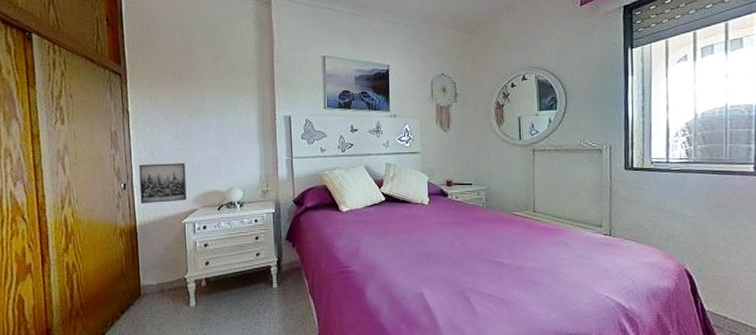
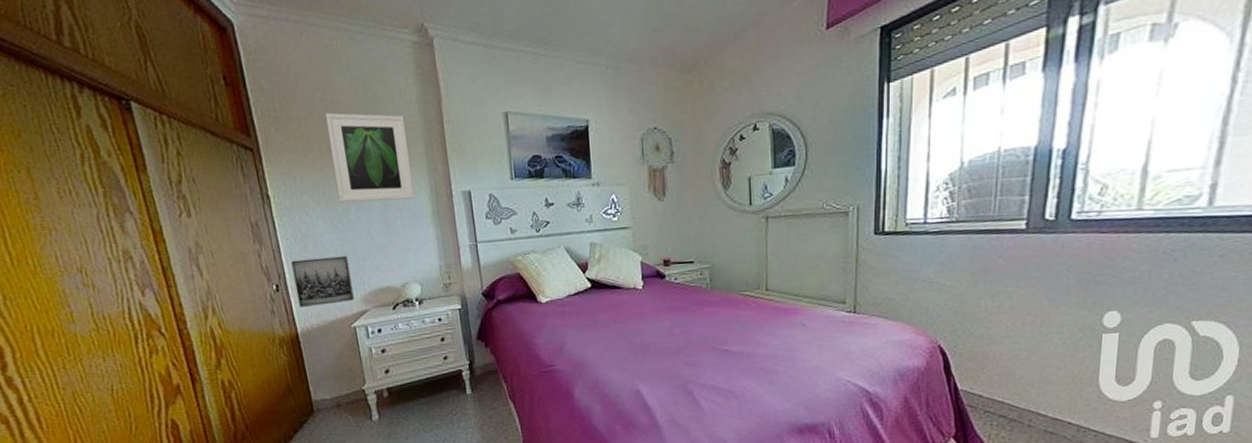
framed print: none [181,49,246,120] -> present [325,112,415,202]

